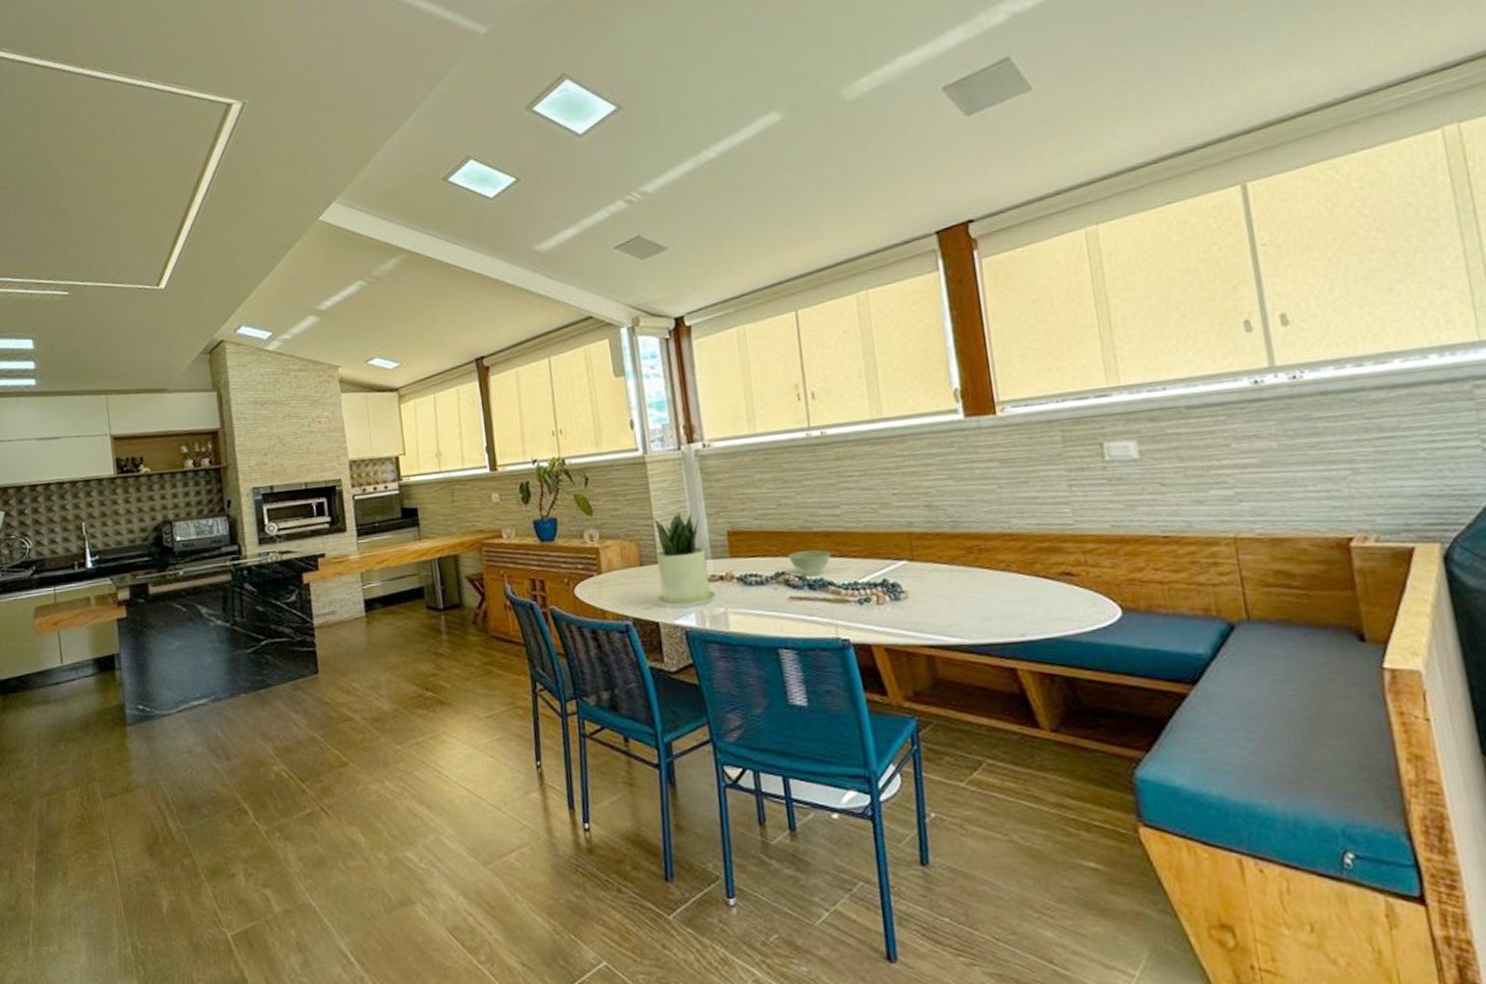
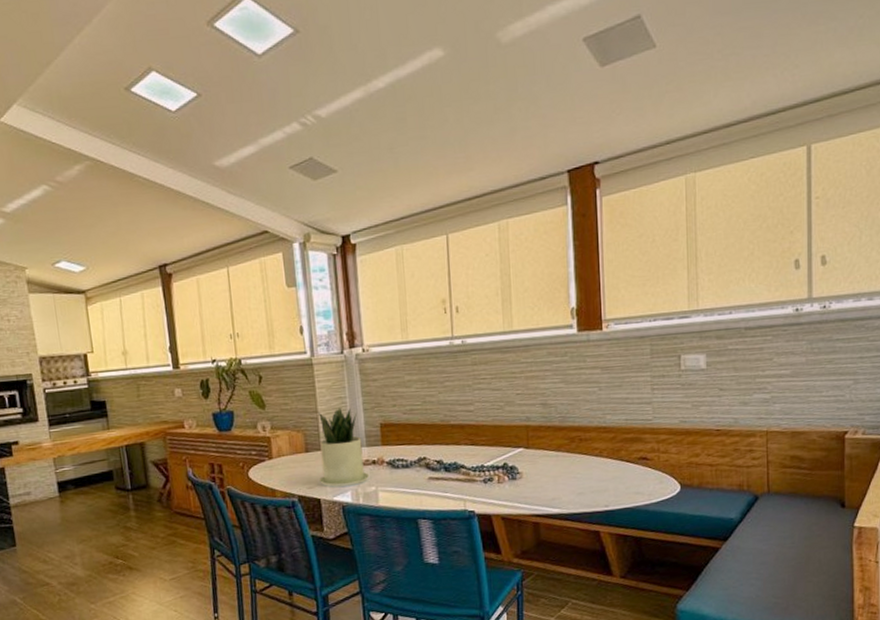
bowl: present [787,550,830,577] -> none [429,439,464,461]

